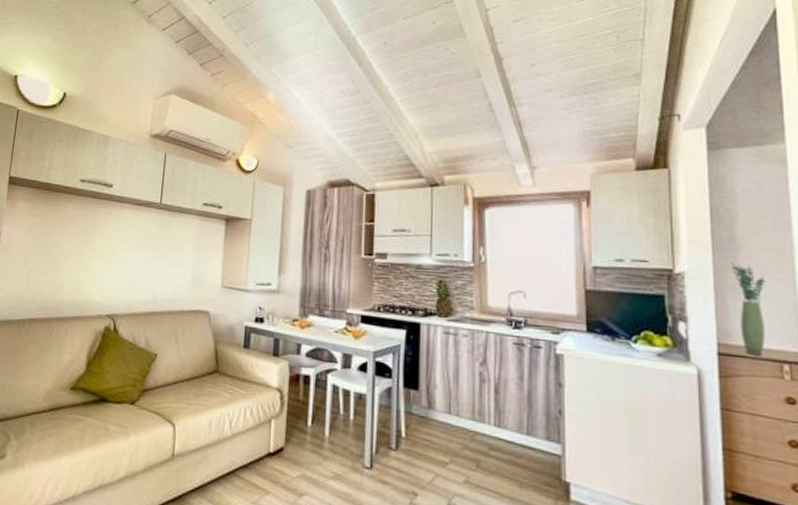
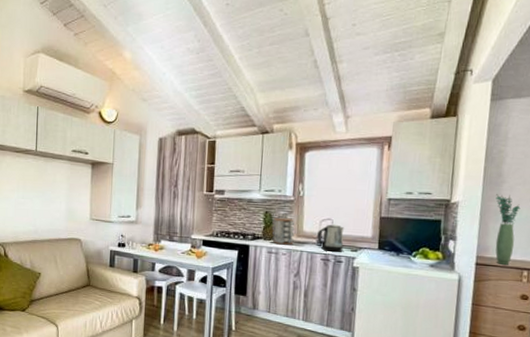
spice rack: none [448,284,477,324] -> present [271,214,295,245]
kettle: none [506,298,541,334] -> present [317,224,344,252]

